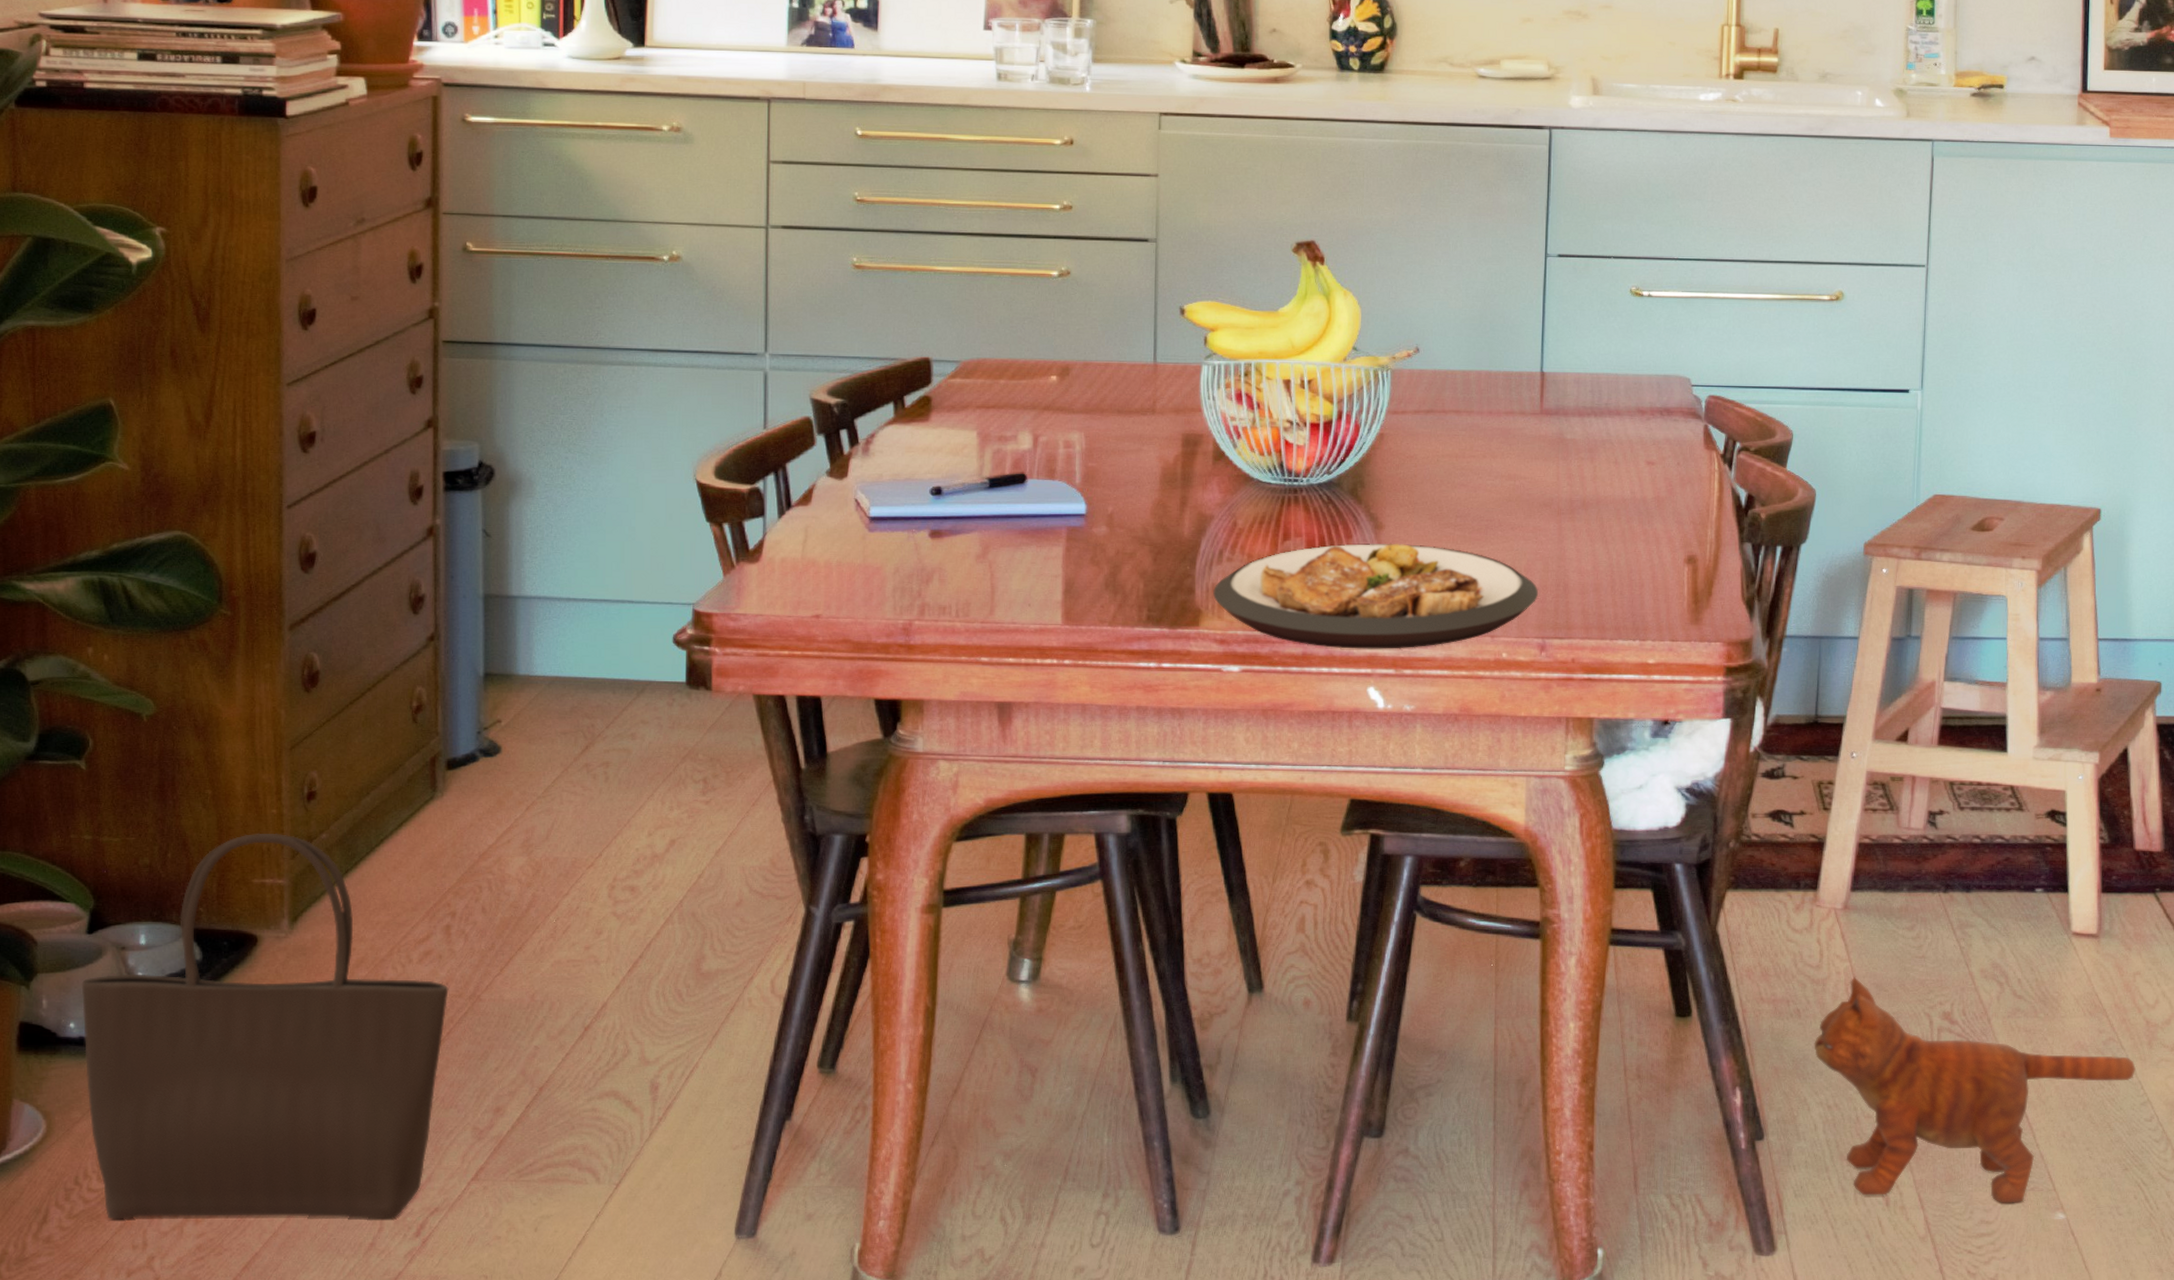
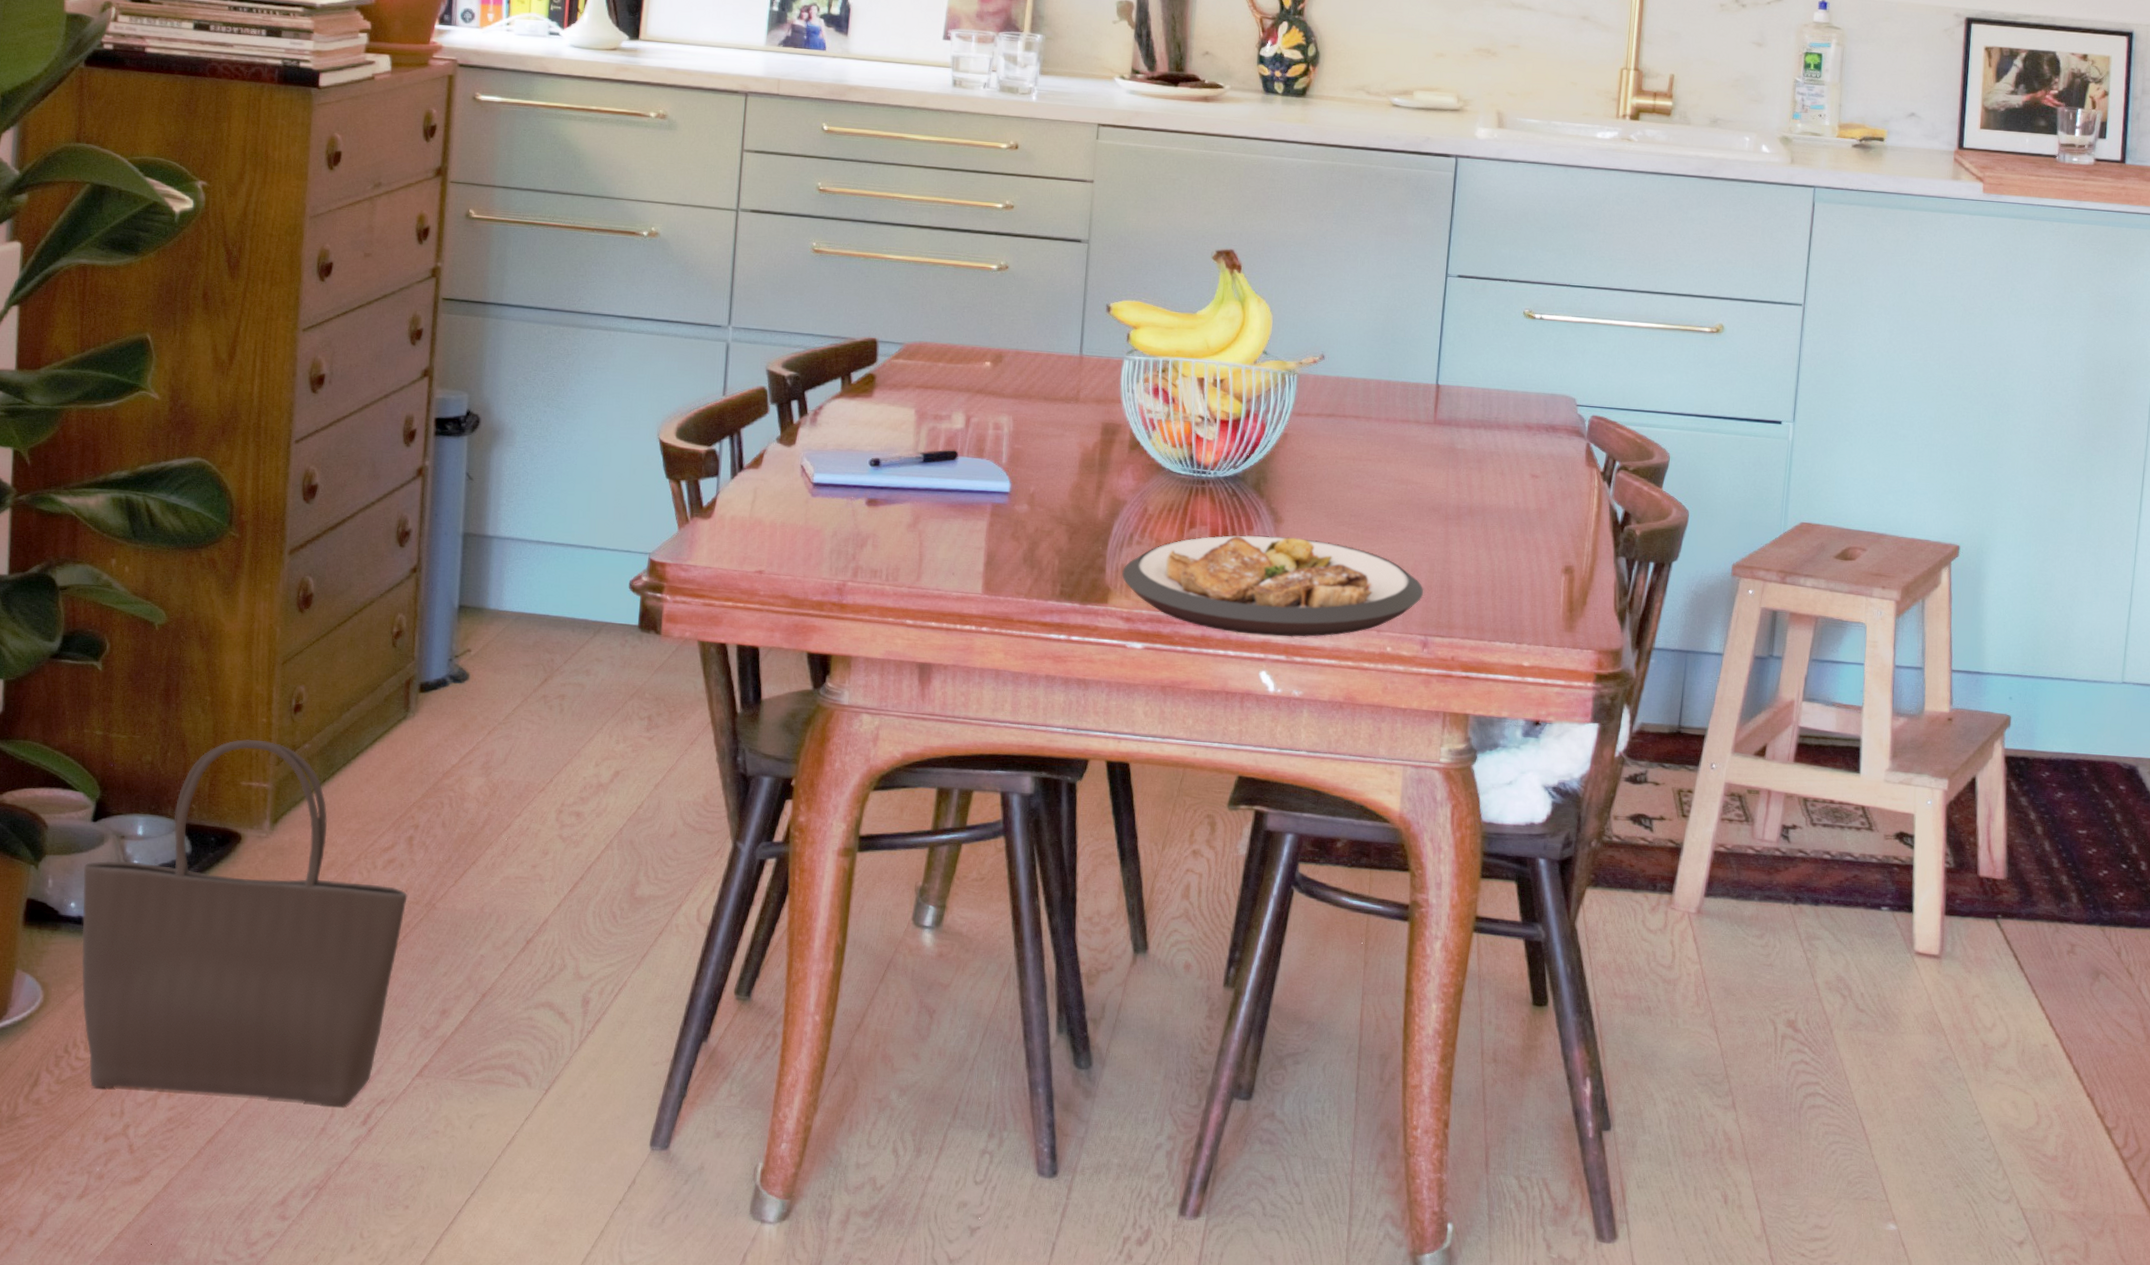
cat: present [1814,976,2136,1203] -> none [1662,979,1971,1211]

